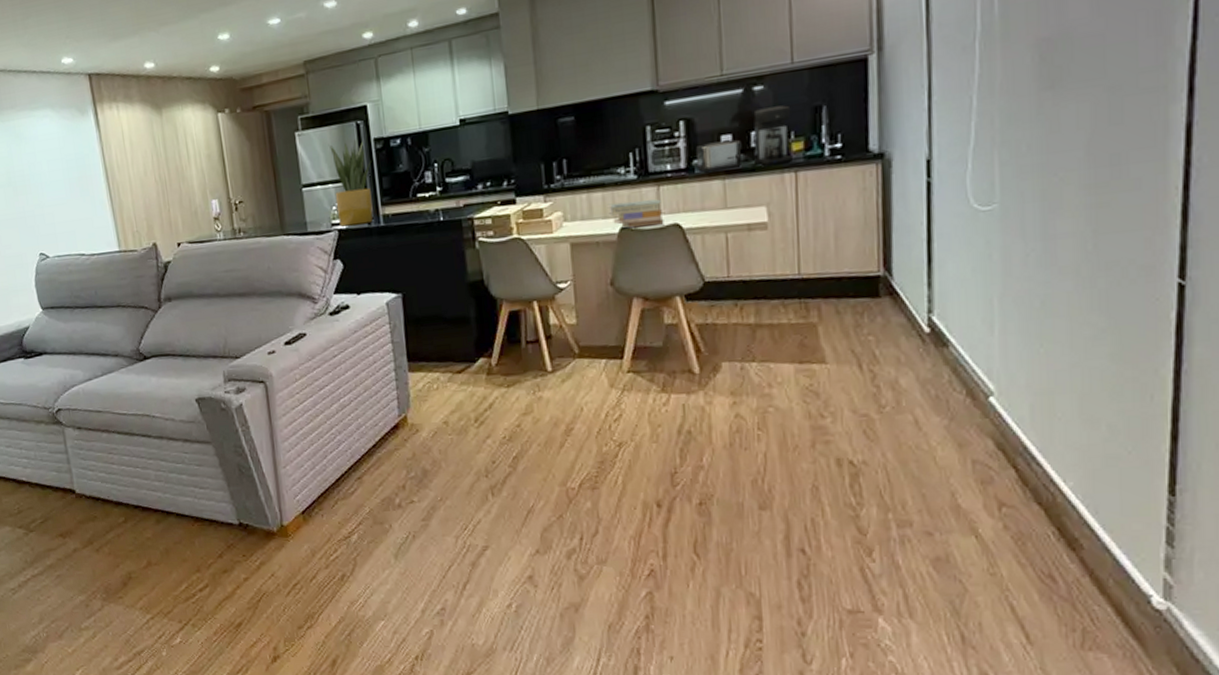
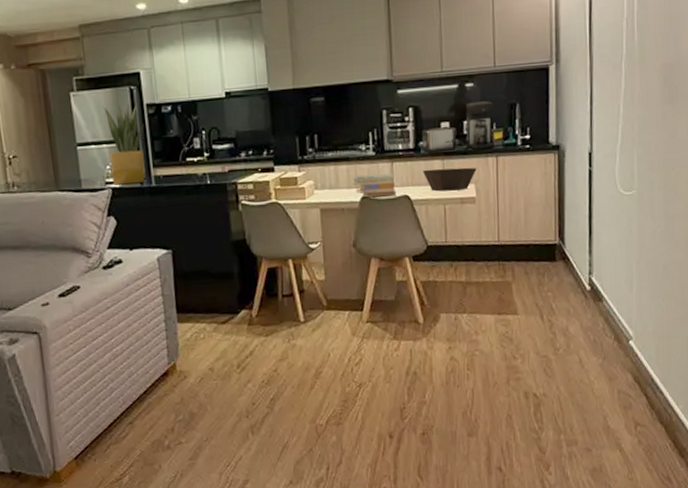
bowl: none [697,186,769,217] -> present [422,167,477,191]

